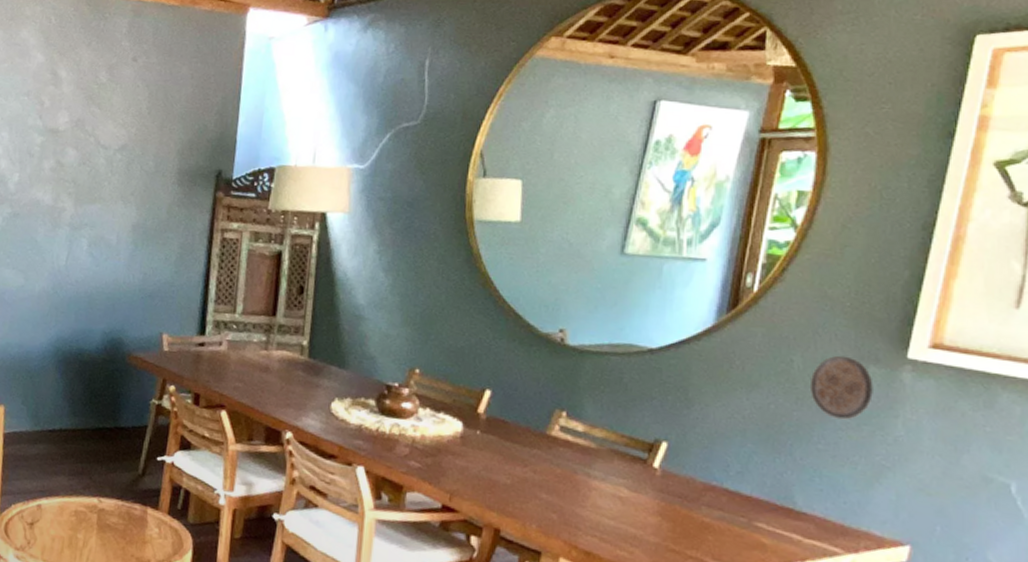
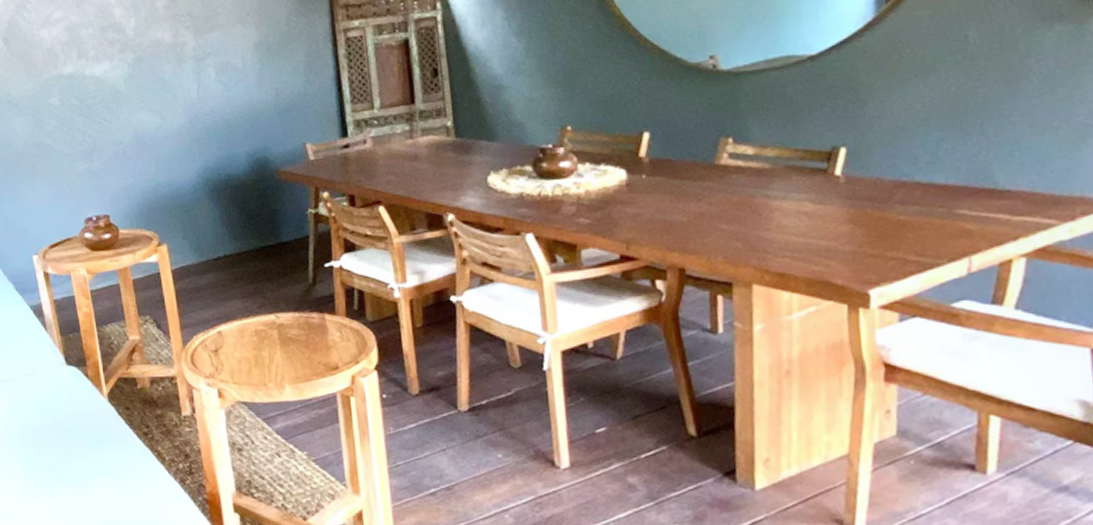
decorative medallion: present [811,355,873,420] -> none [991,19,1063,87]

